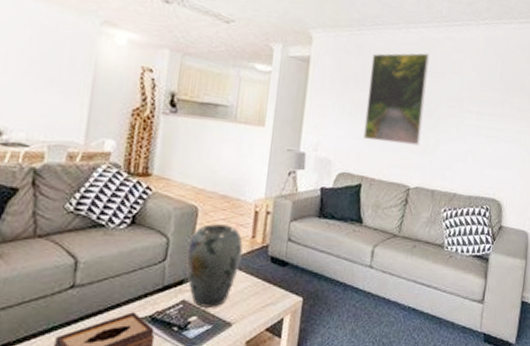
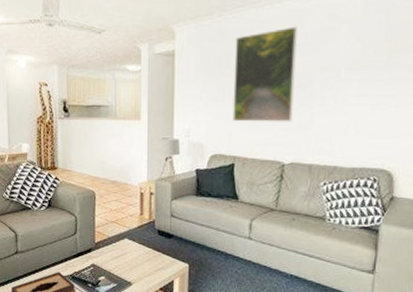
vase: present [186,224,243,308] -> none [91,204,134,270]

